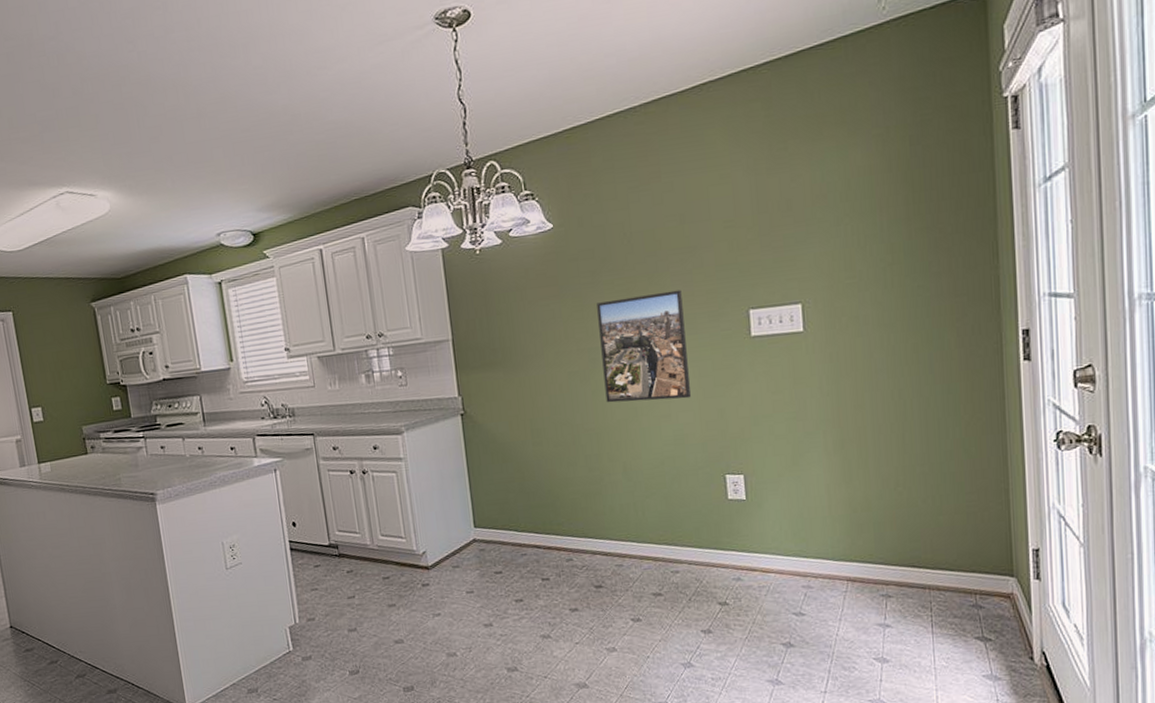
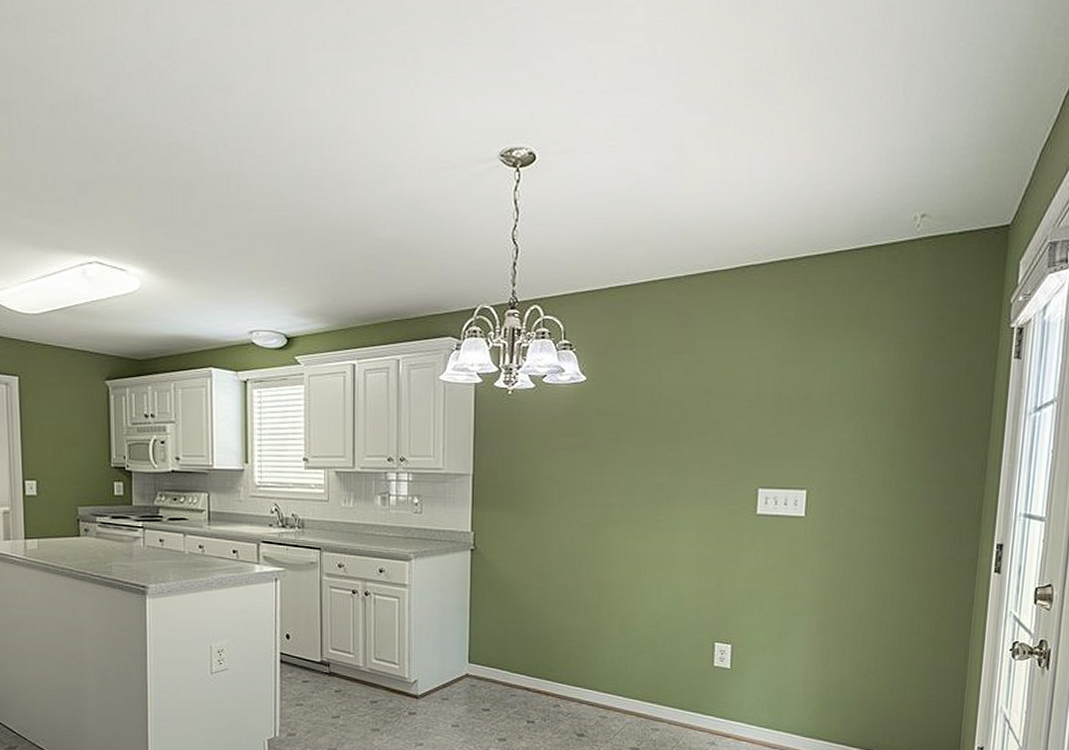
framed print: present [597,289,692,403] -> none [613,459,698,565]

